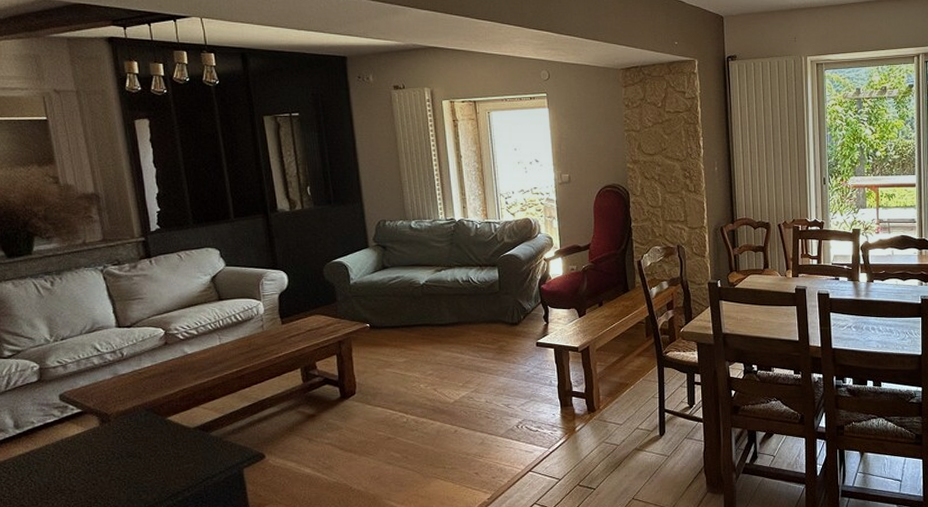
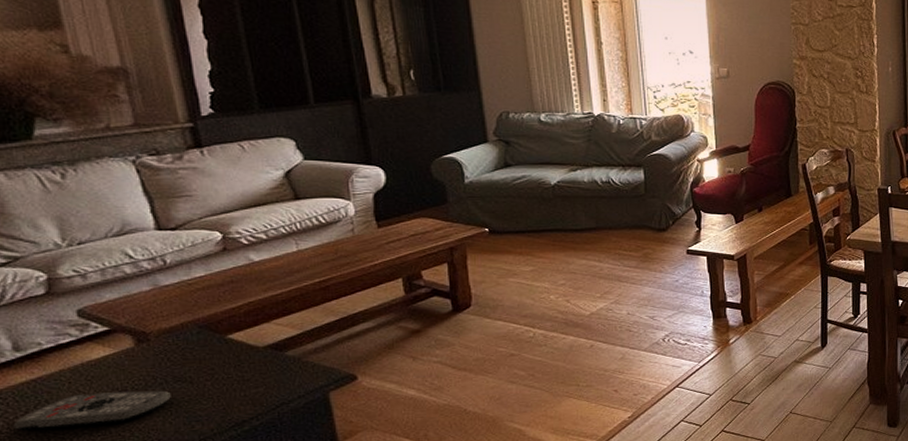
remote control: none [12,464,125,495] -> present [13,390,171,431]

